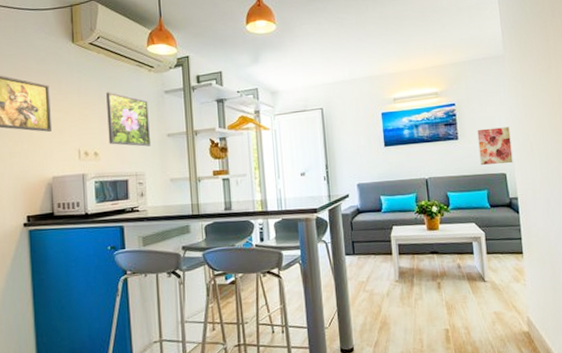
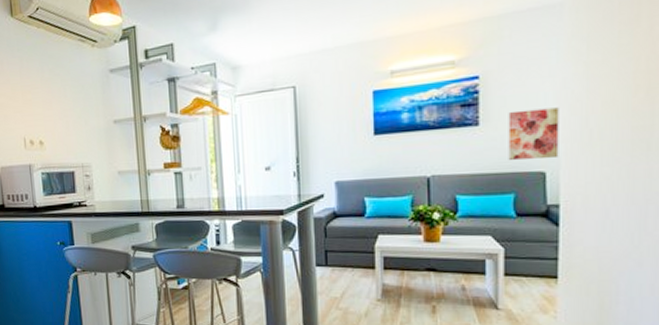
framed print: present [106,92,151,147] -> none [48,72,97,135]

